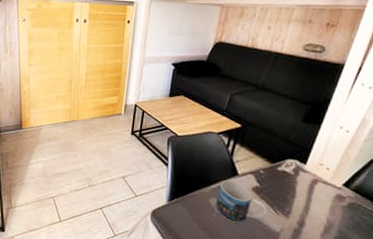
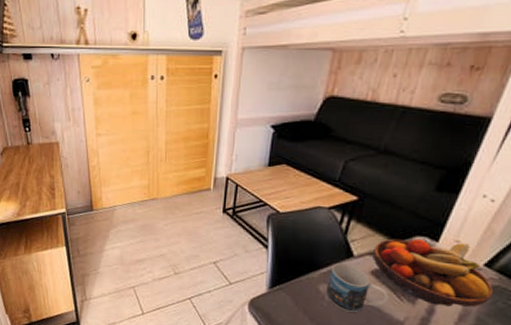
fruit bowl: none [254,160,351,221] -> present [373,238,494,307]

